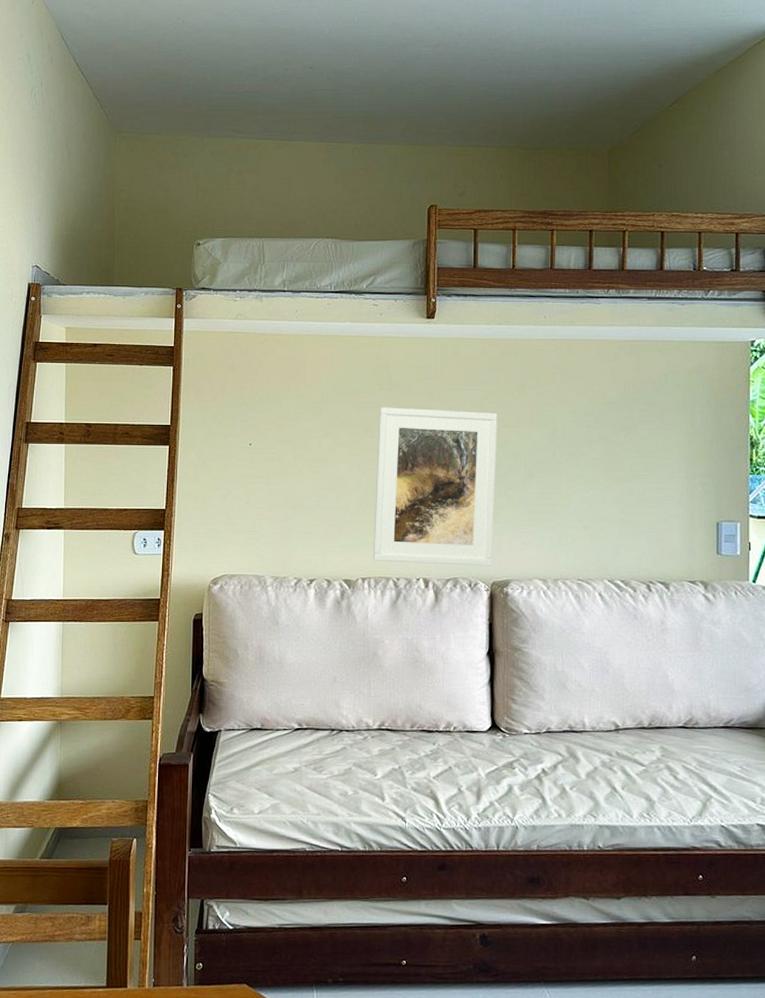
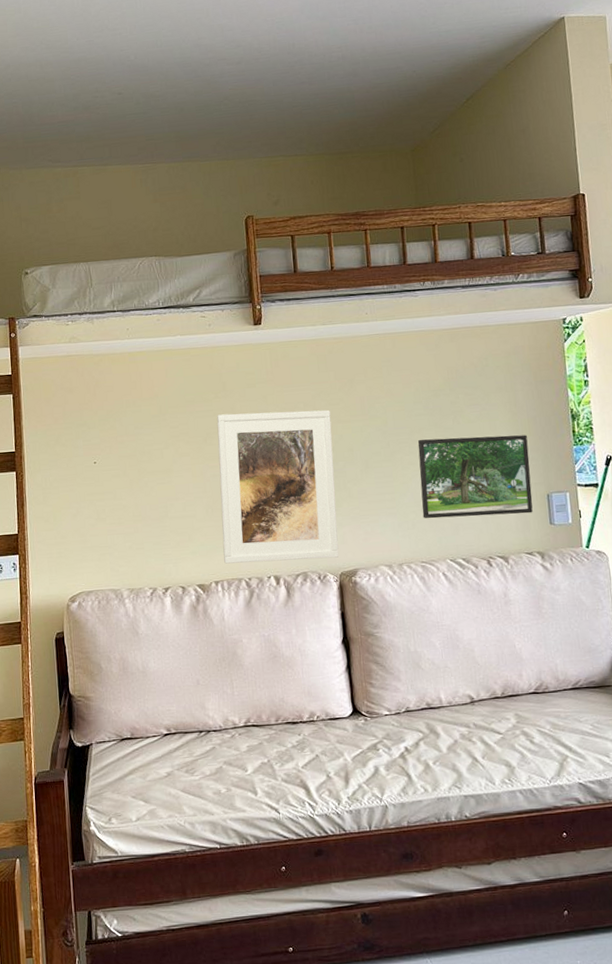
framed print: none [583,452,702,541] -> present [417,435,533,519]

